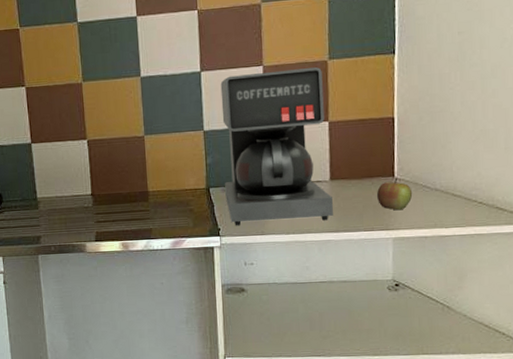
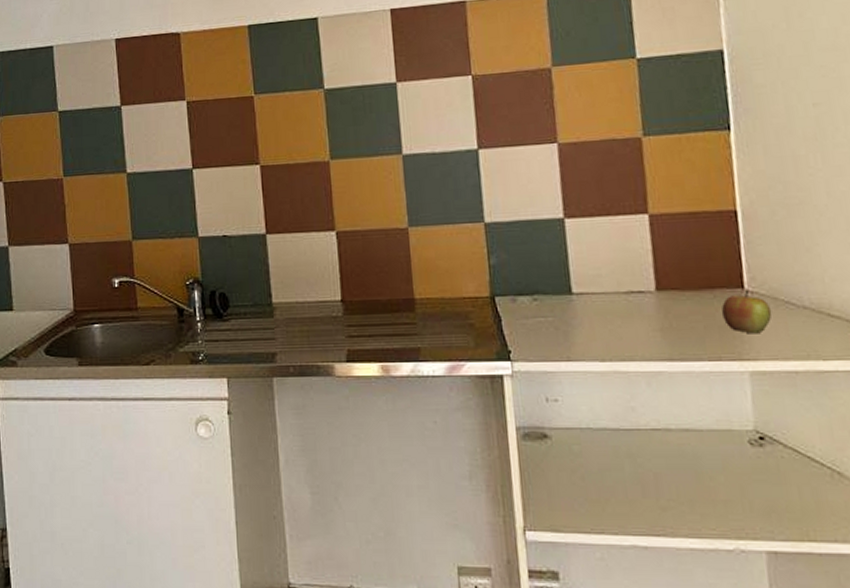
coffee maker: present [220,67,333,226] -> none [503,145,664,348]

